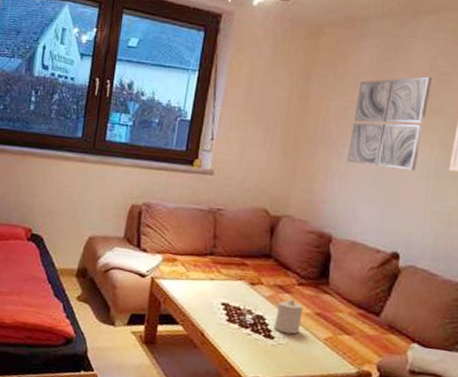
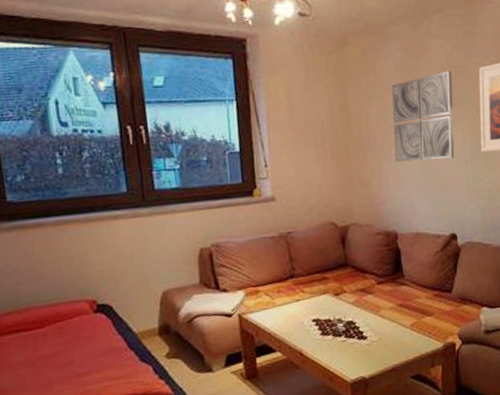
candle: present [273,299,303,335] -> none [364,298,388,331]

